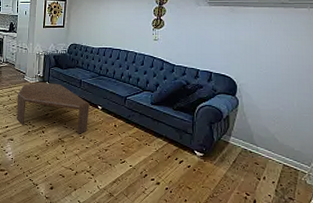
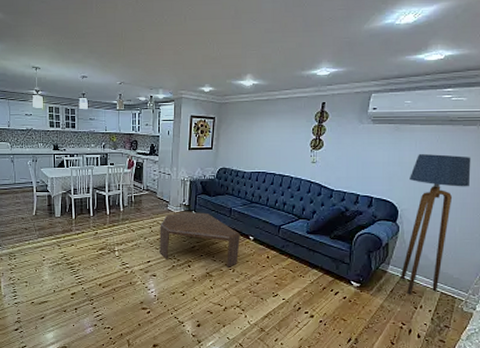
floor lamp: none [241,34,305,166] -> present [399,154,471,295]

